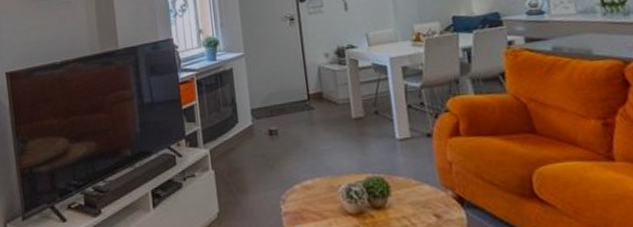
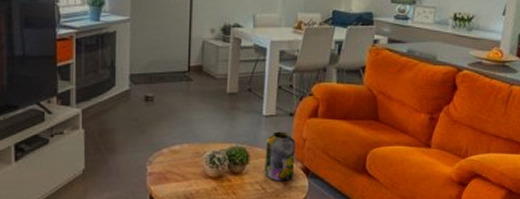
jar: none [406,155,446,215] -> present [265,131,296,182]

